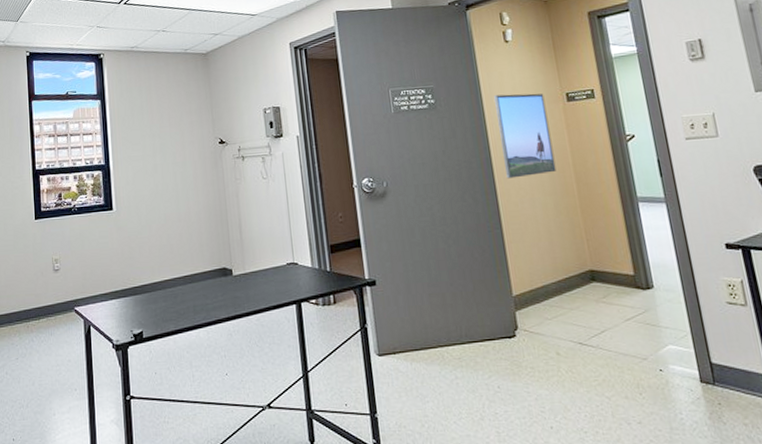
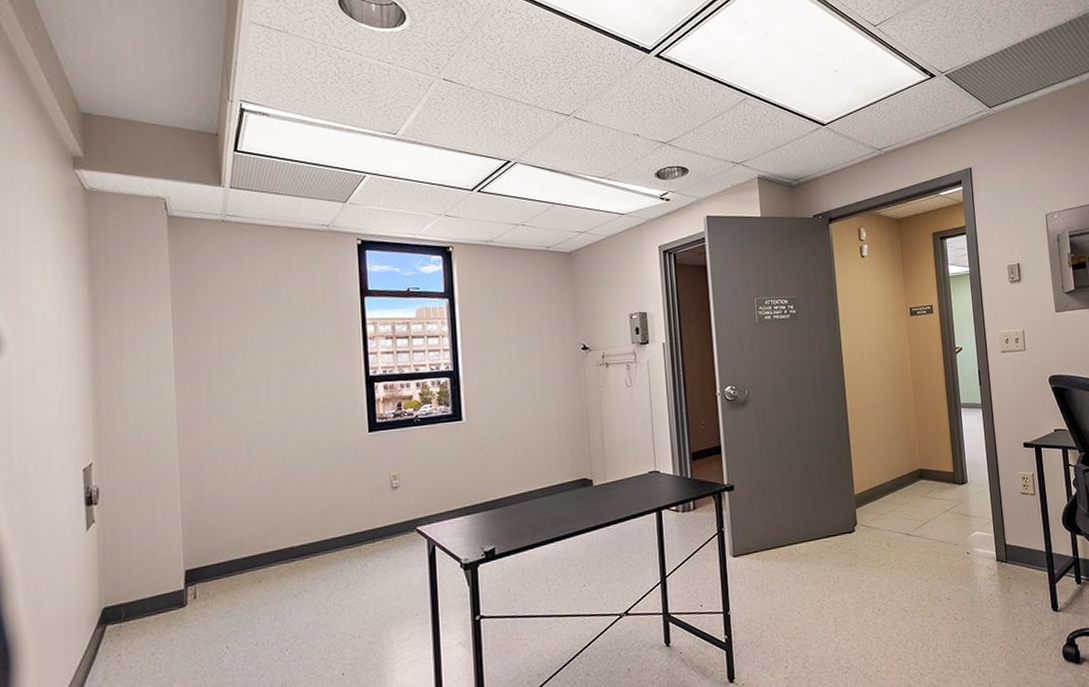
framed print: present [494,93,557,179] -> none [849,307,898,387]

